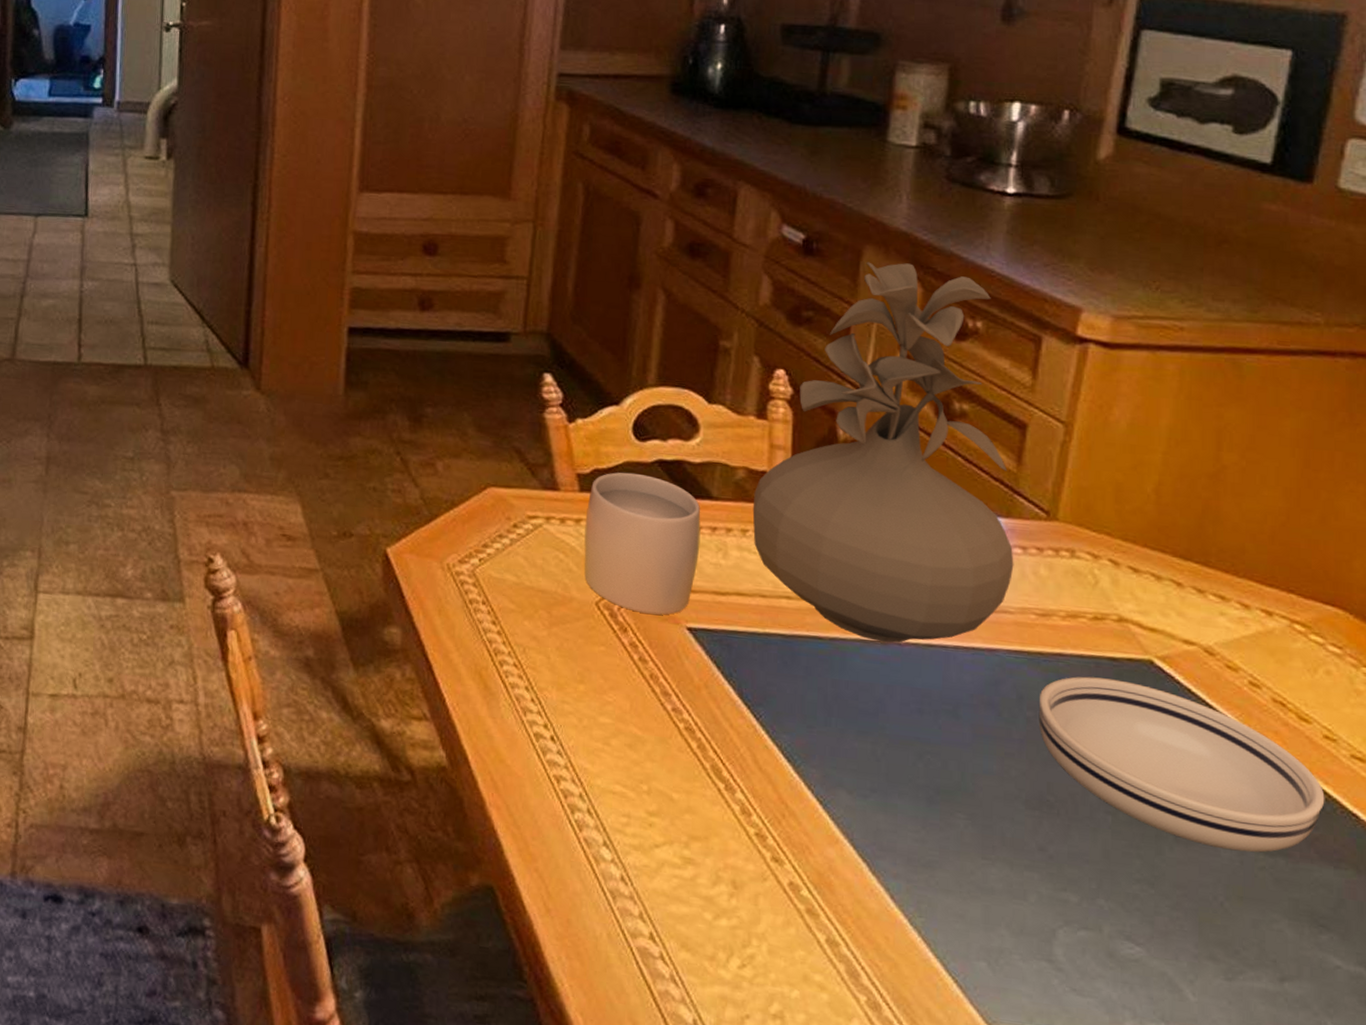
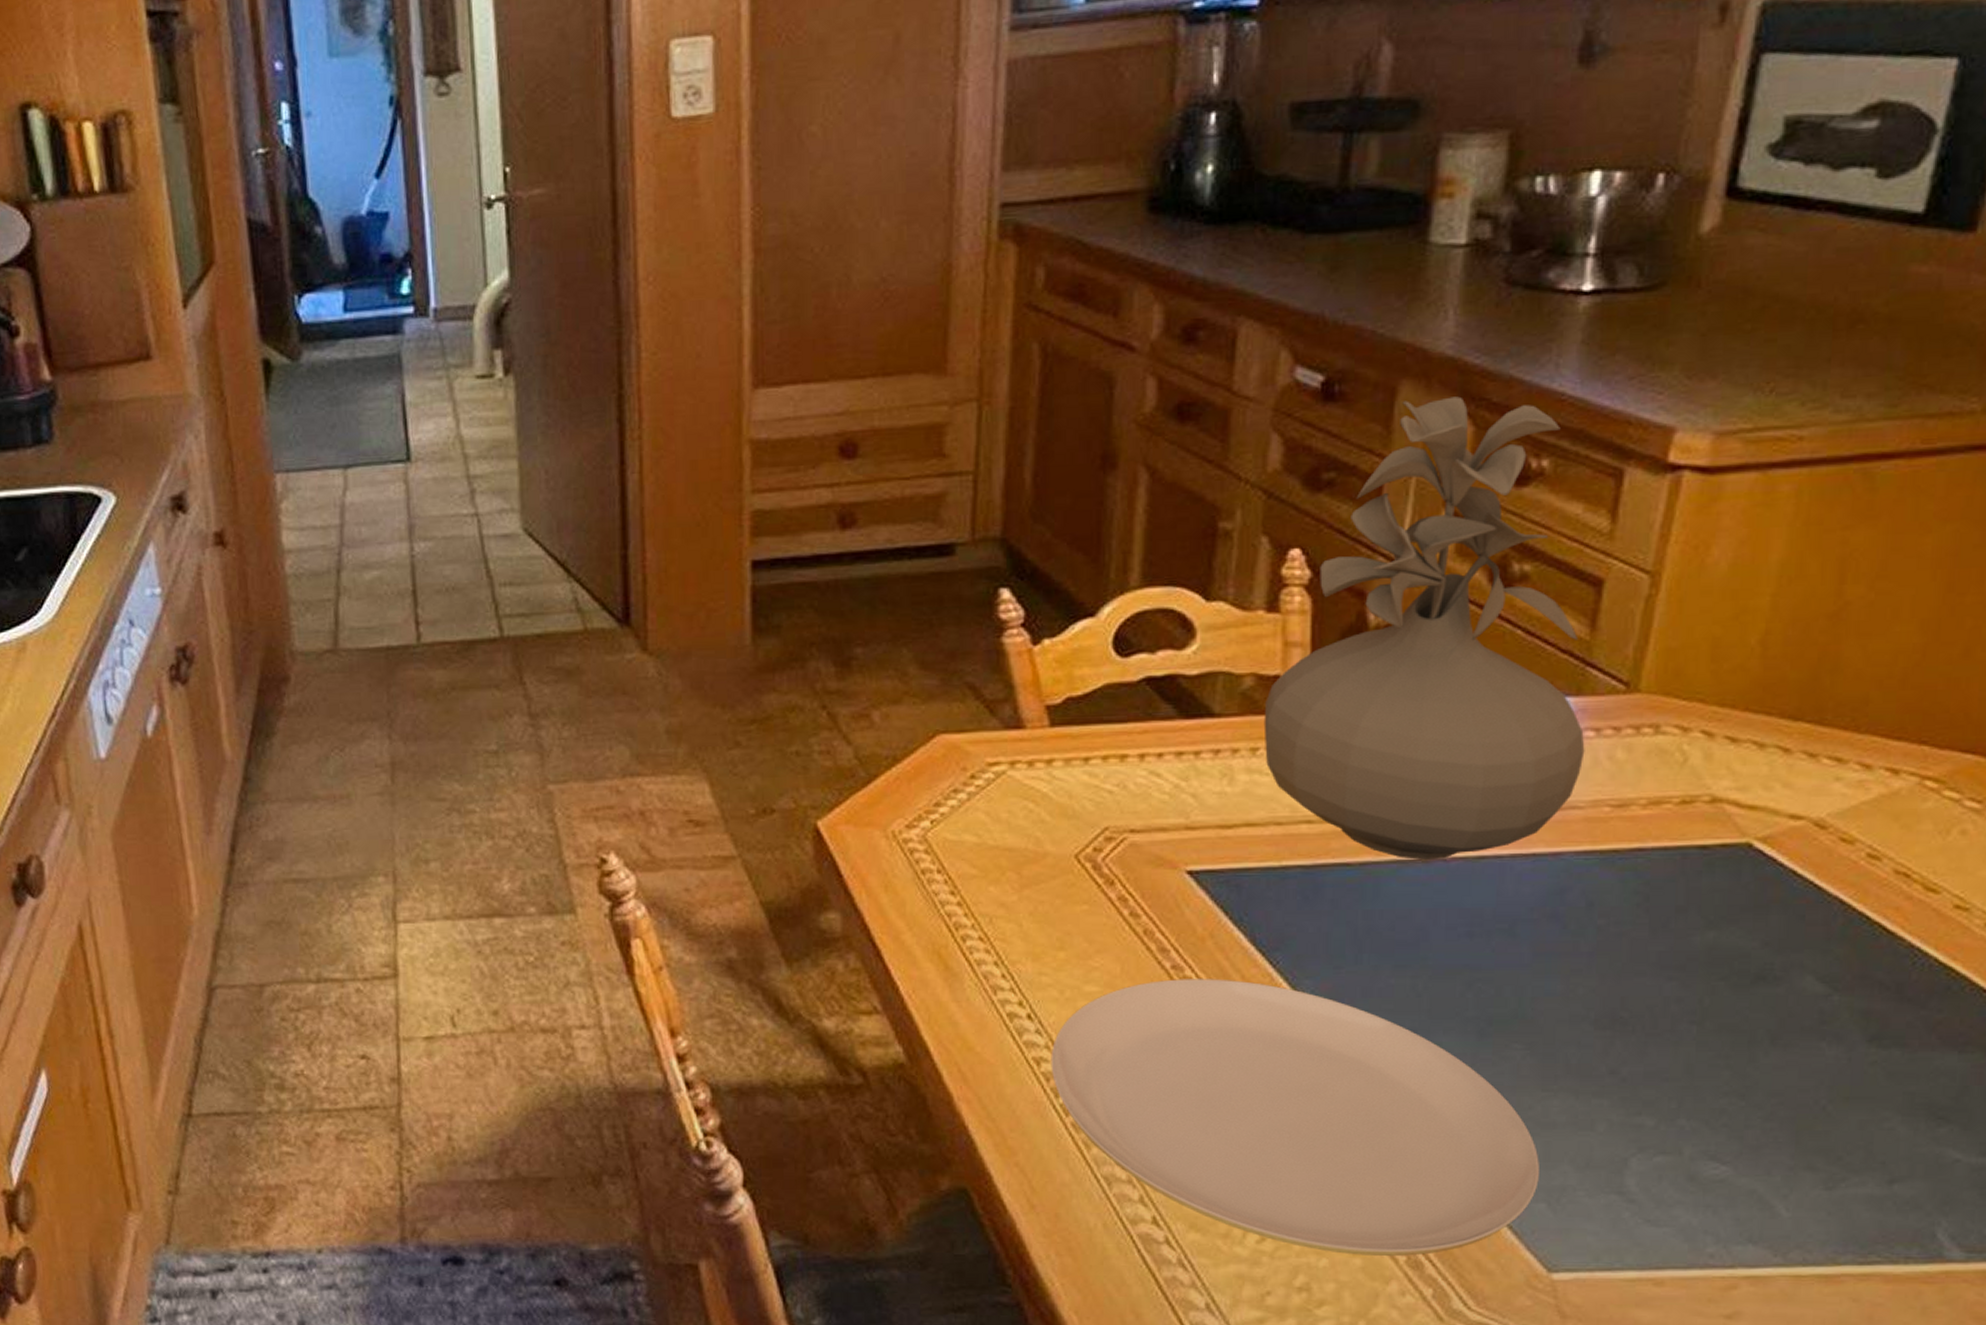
plate: none [568,720,980,998] -> present [1051,979,1539,1256]
mug: present [584,472,701,615] -> none [1058,696,1200,862]
bowl: present [1038,676,1325,853] -> none [1611,870,1952,1047]

